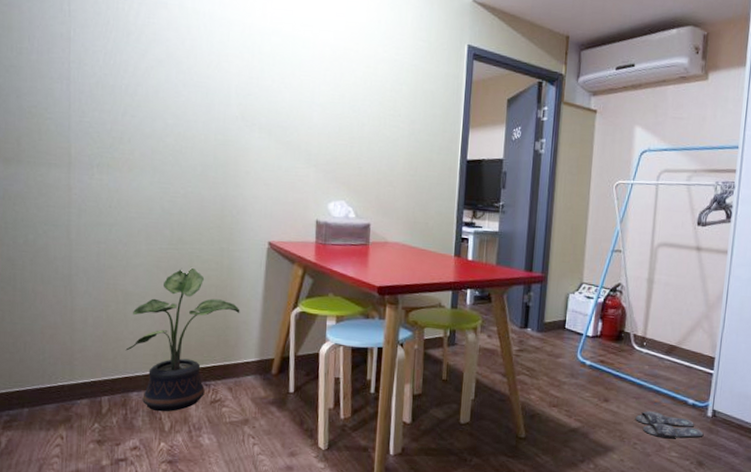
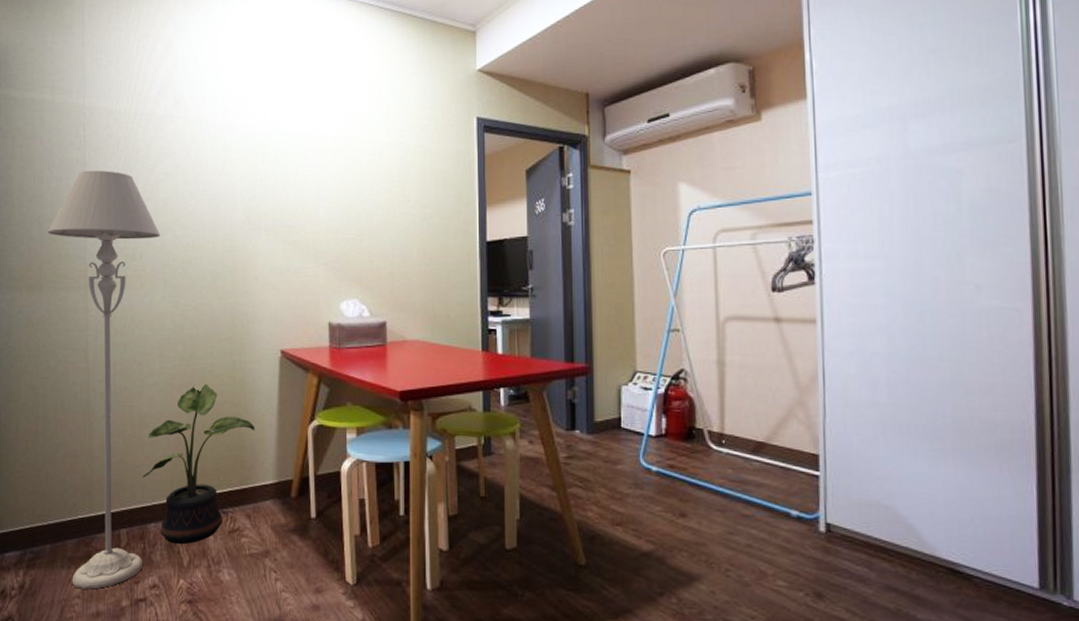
floor lamp: none [26,46,151,450] -> present [47,170,161,590]
slippers: present [635,411,704,439] -> none [723,528,818,563]

